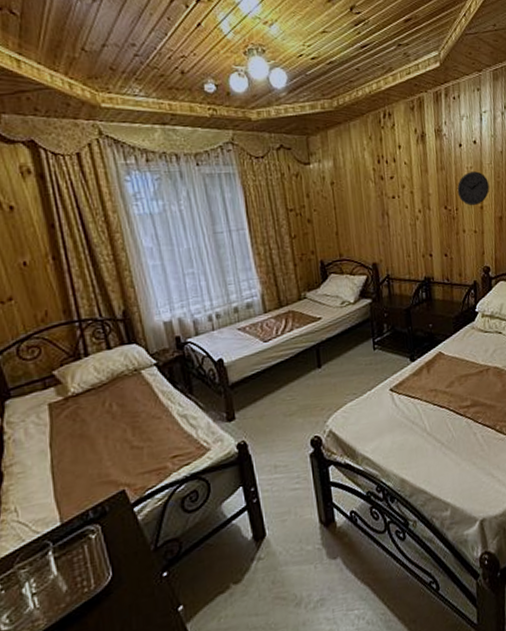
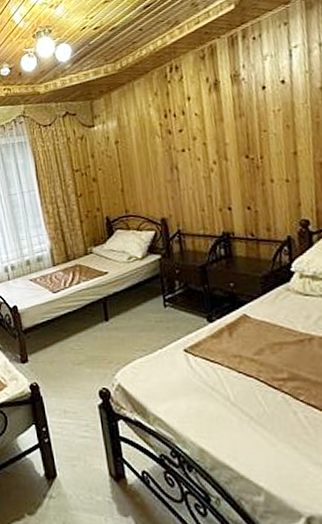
wall clock: present [457,171,489,206] -> none [261,113,305,153]

